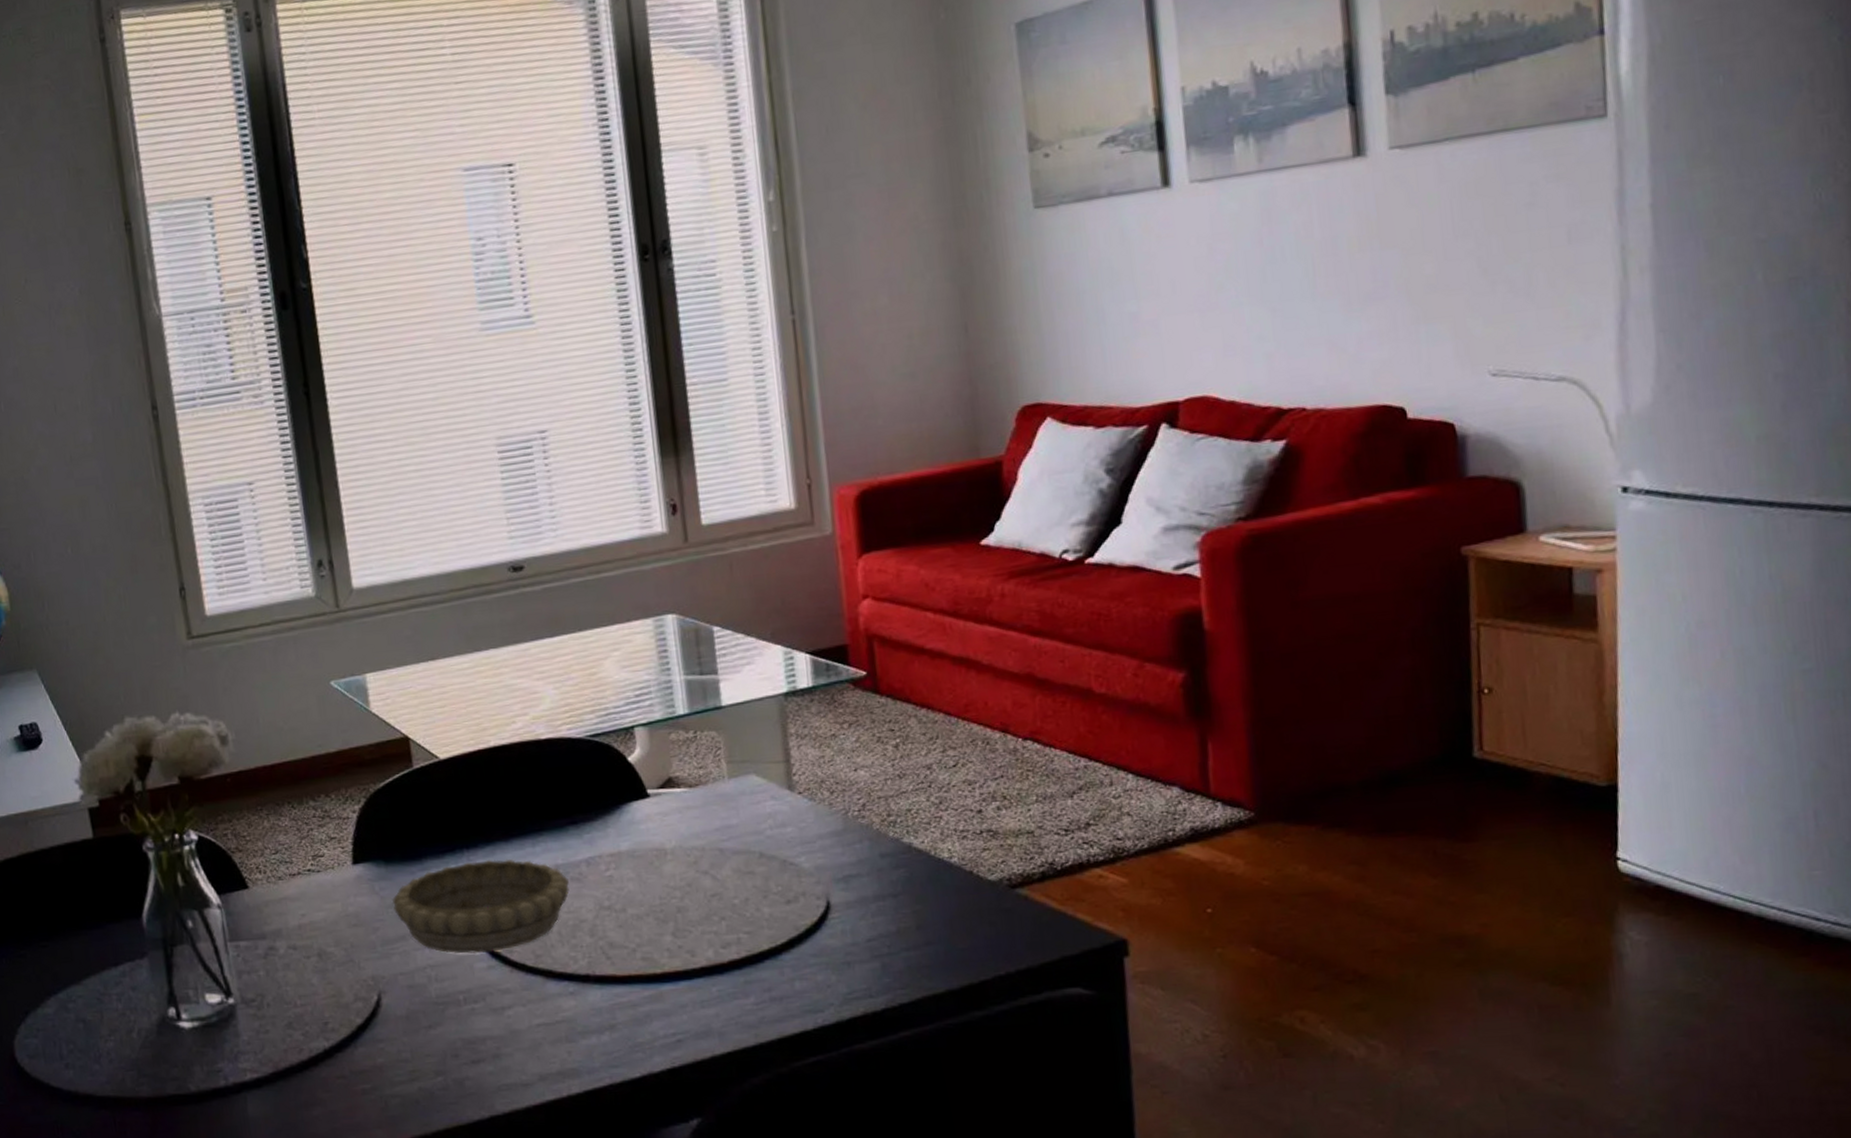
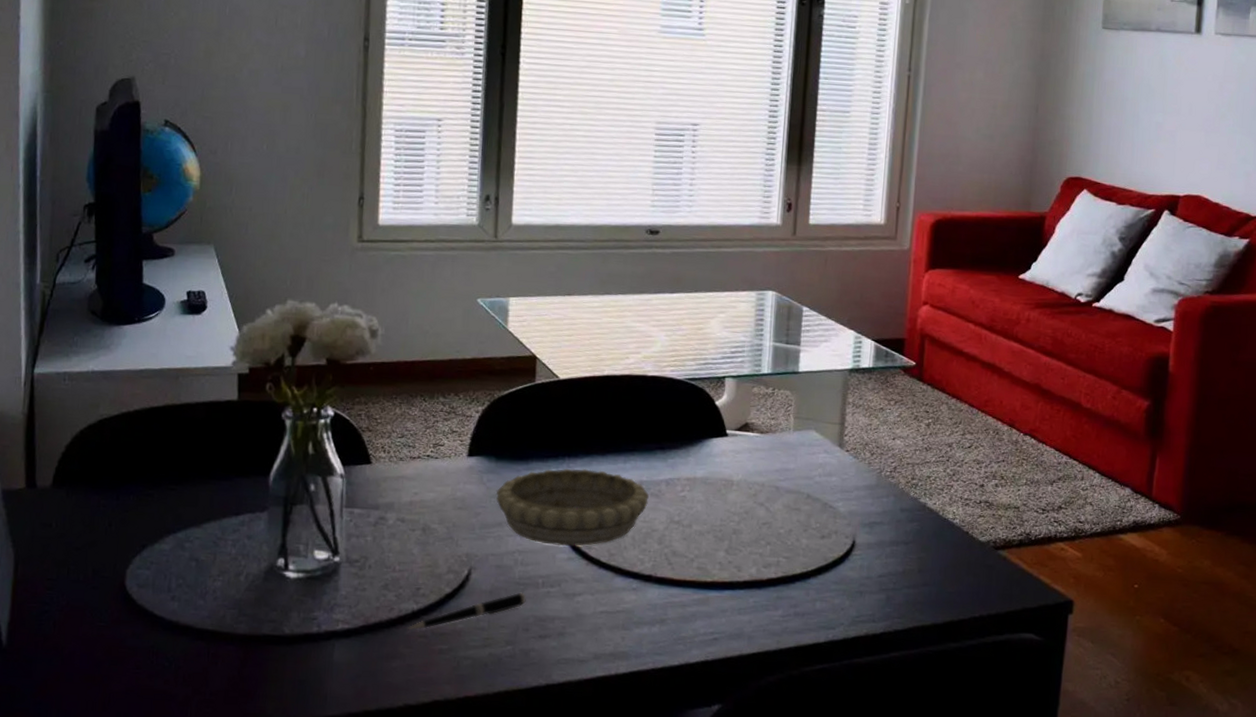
pen: none [321,1013,449,1071] -> present [407,592,526,630]

